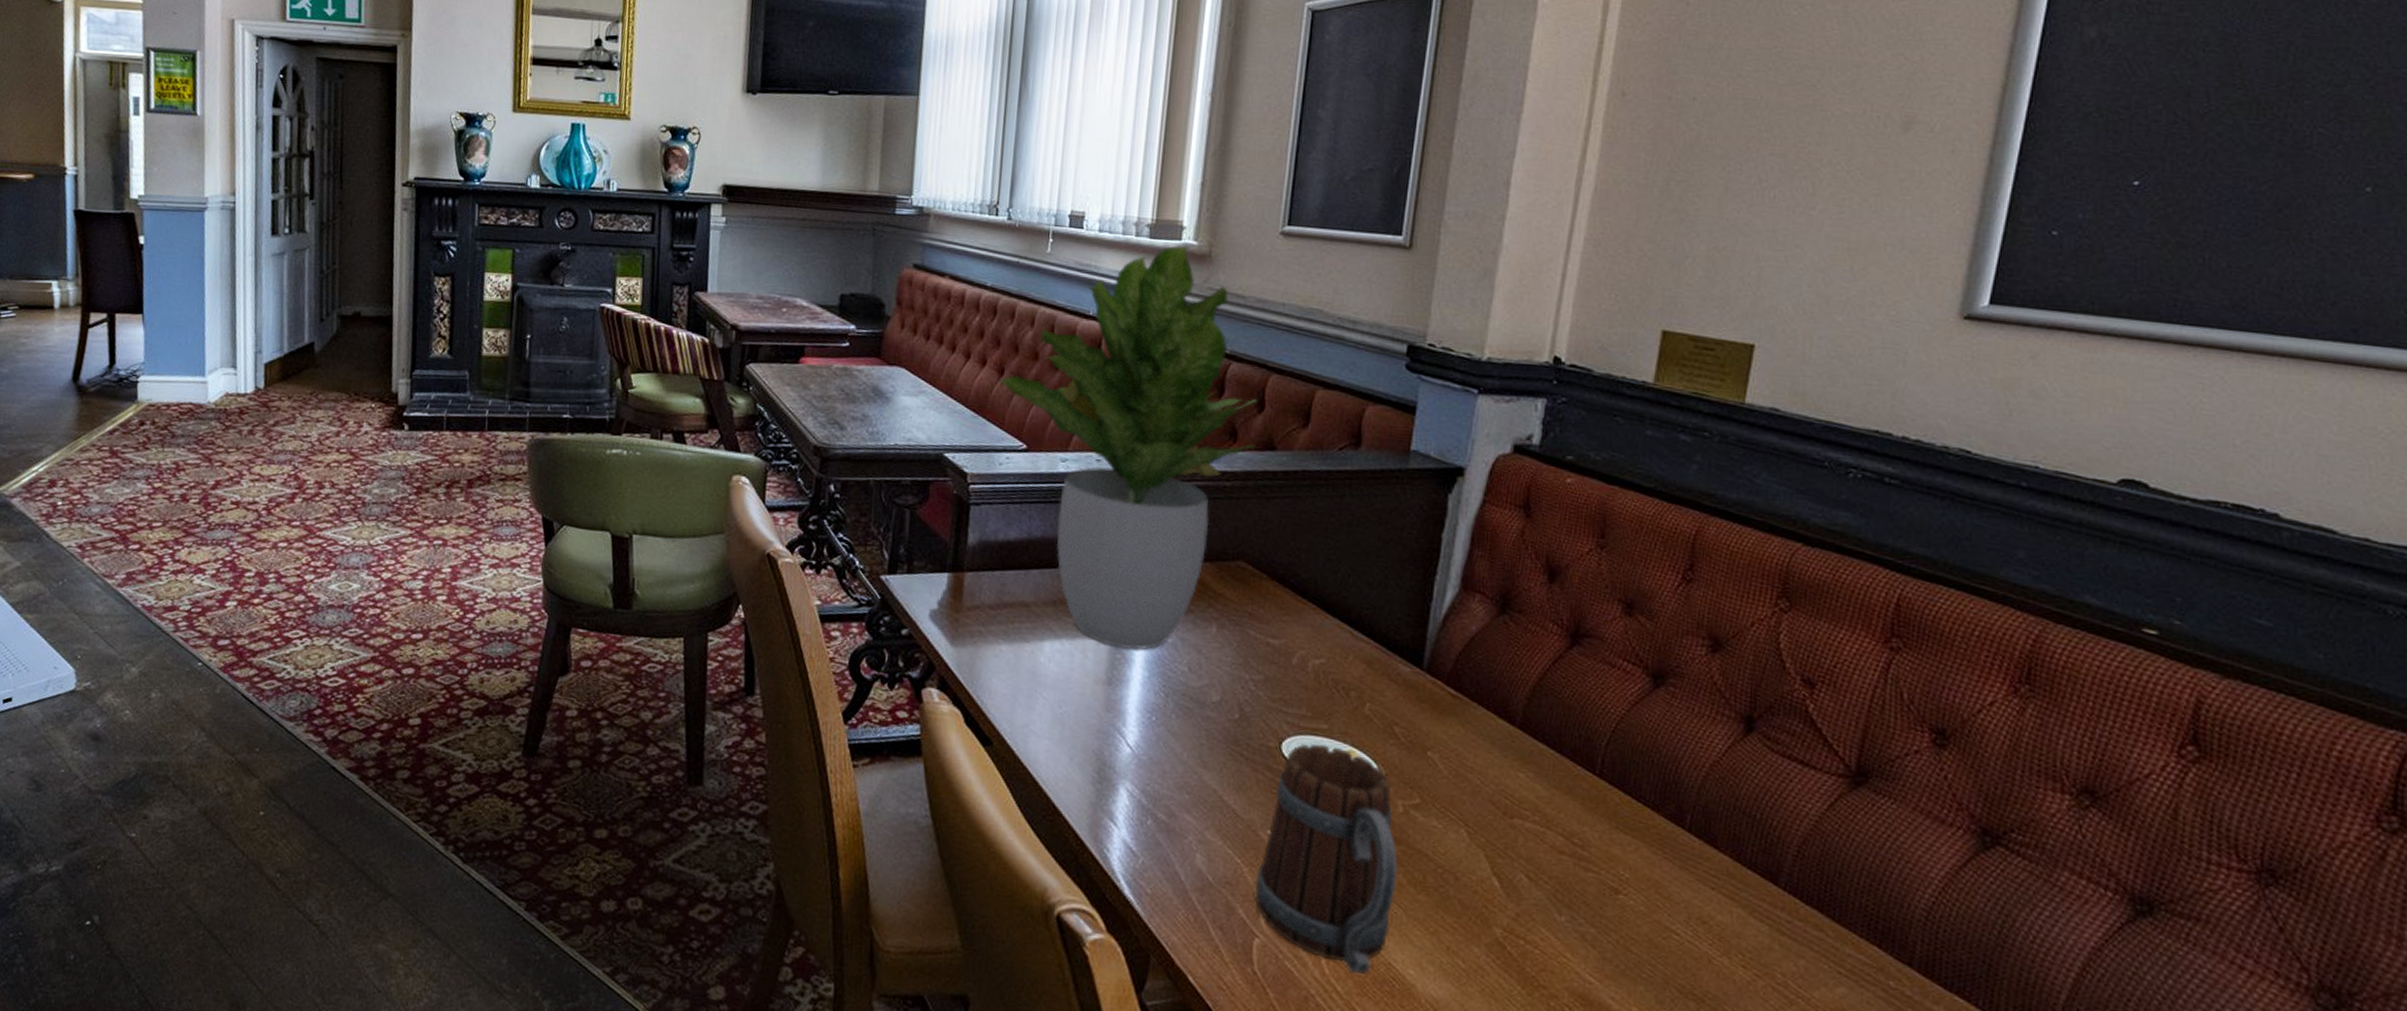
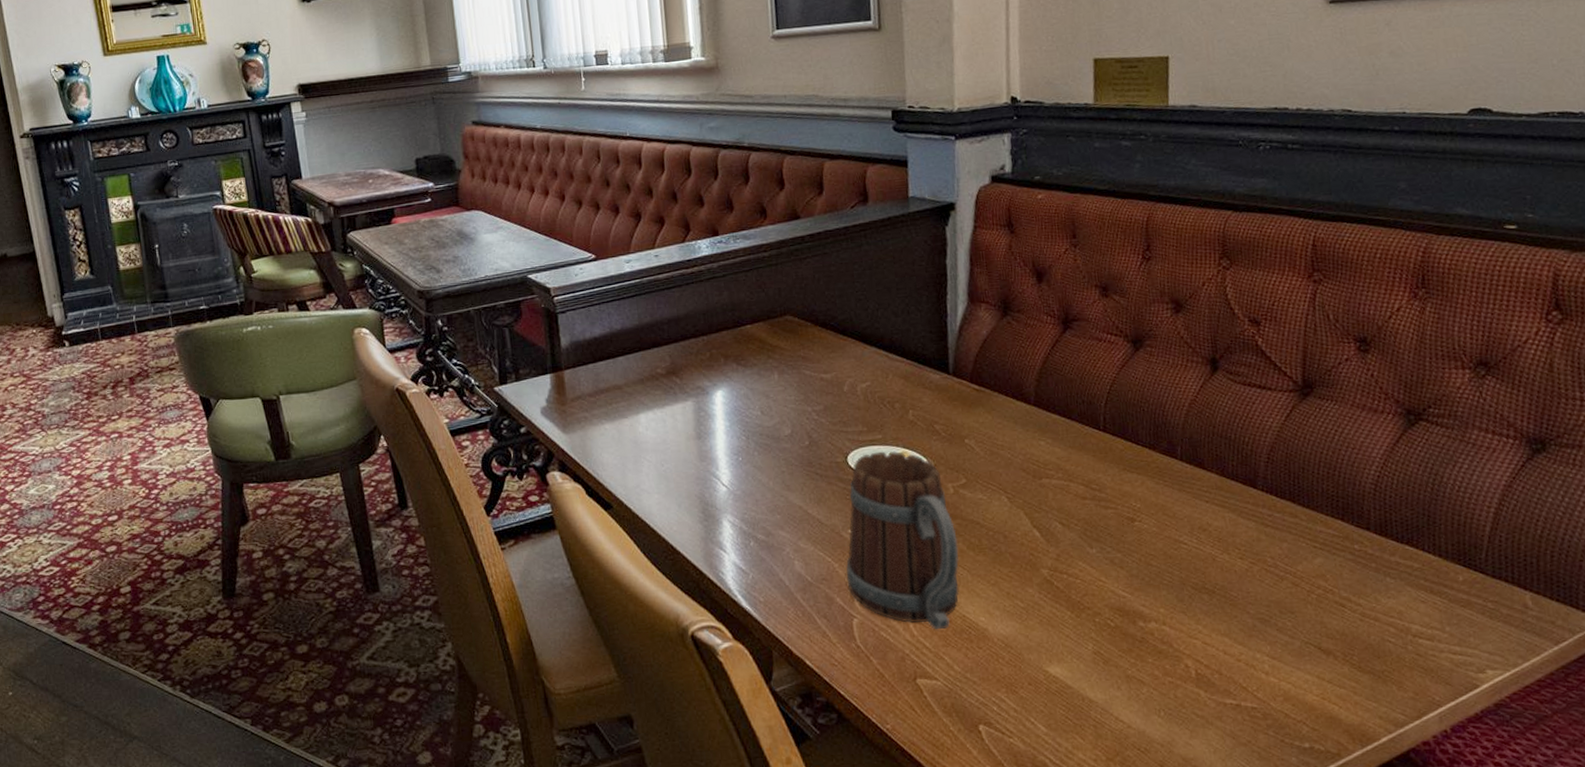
potted plant: present [996,245,1258,650] -> none [560,63,784,408]

